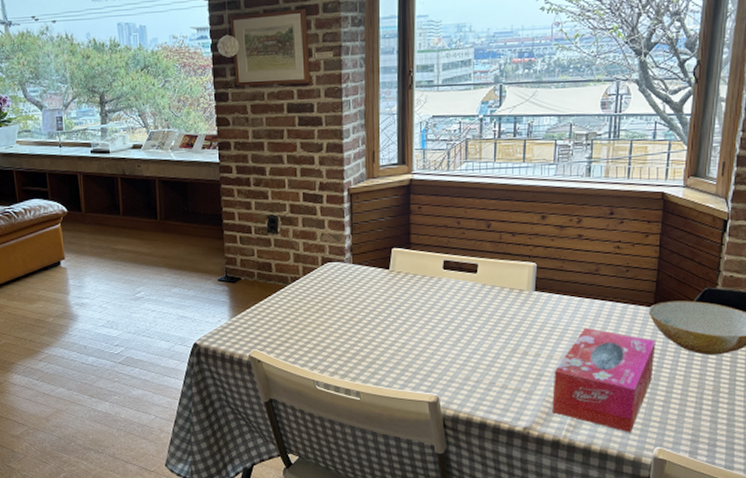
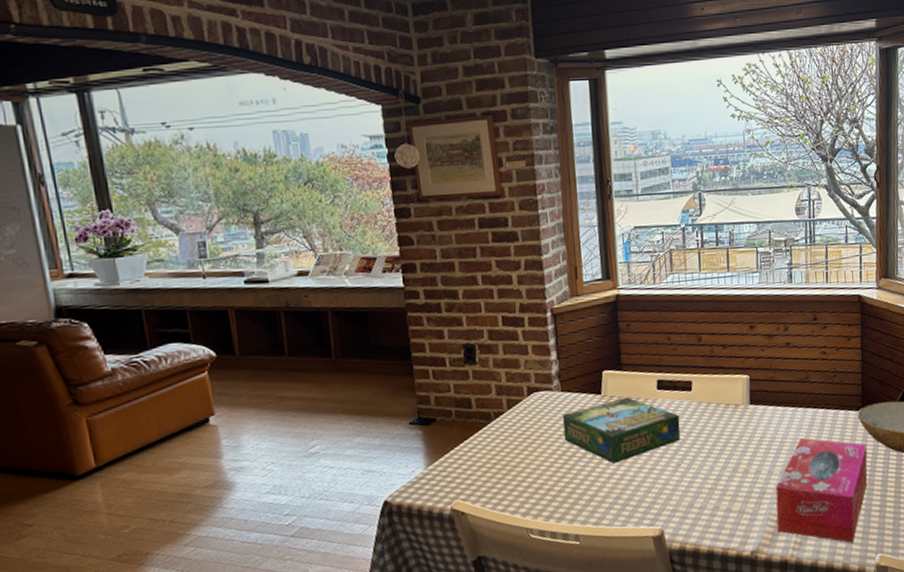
board game: none [352,274,463,333] -> present [562,397,681,464]

